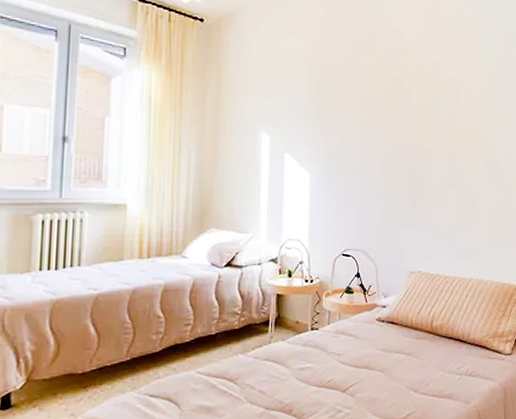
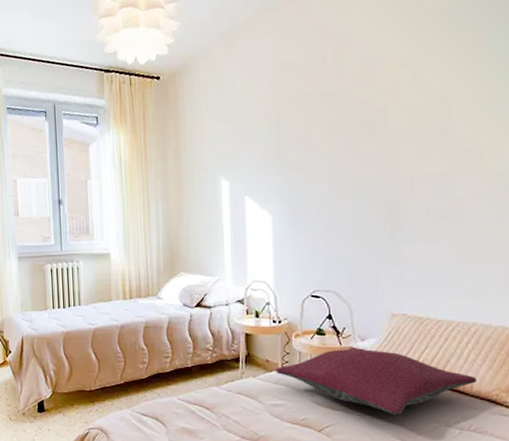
pillow: none [305,303,473,368] -> present [275,346,478,416]

